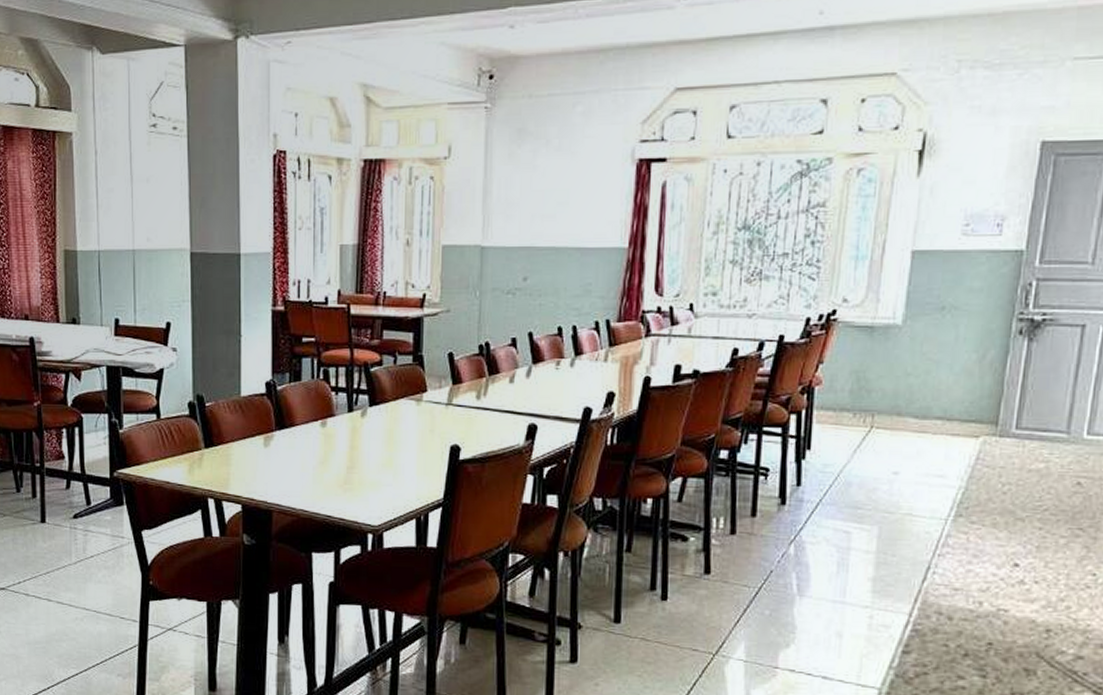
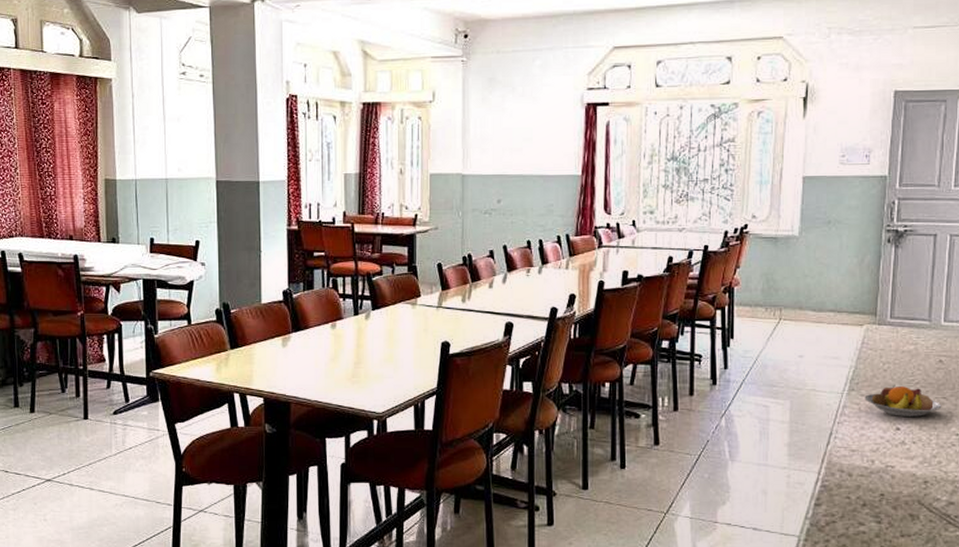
fruit bowl: none [975,510,1077,552] -> present [864,384,942,418]

